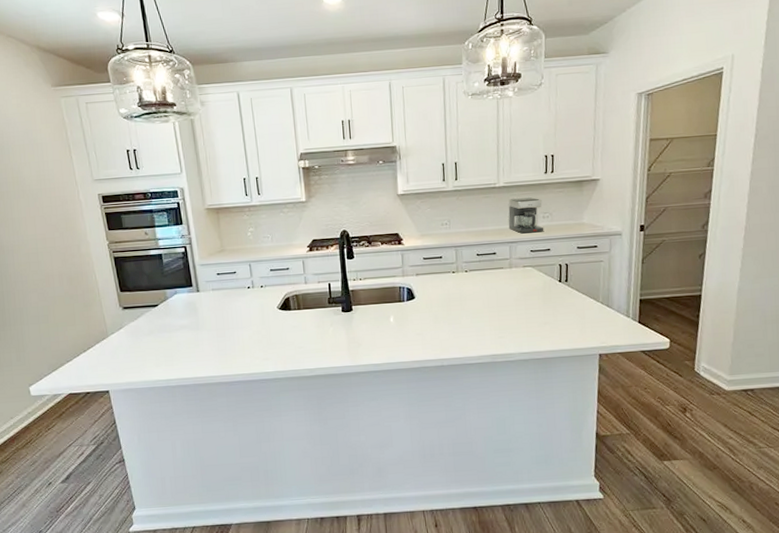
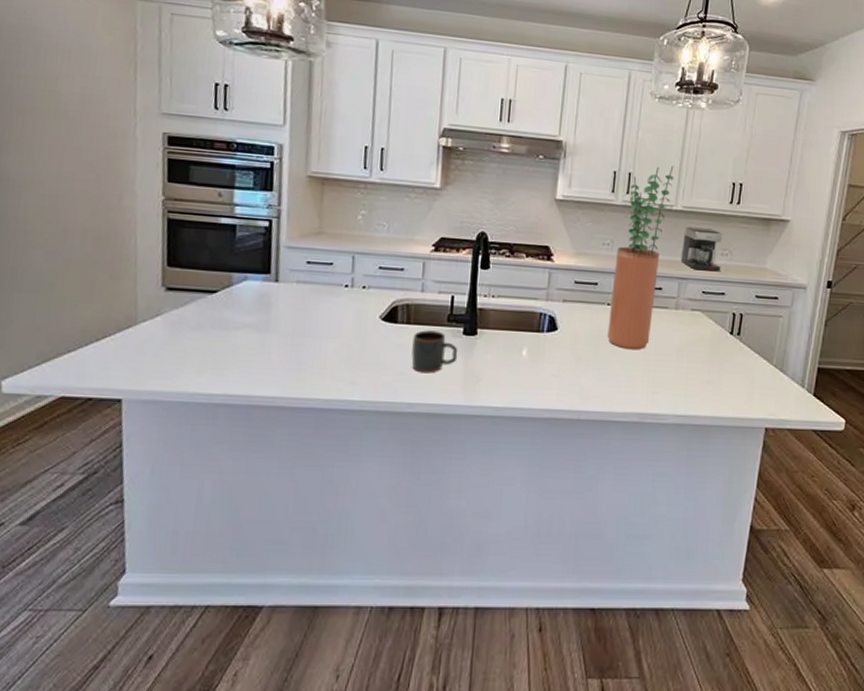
mug: none [304,312,341,345] -> present [411,330,458,374]
vase: none [454,150,494,306] -> present [607,165,675,350]

